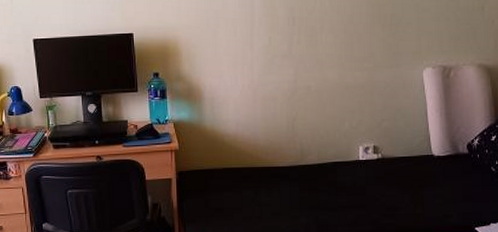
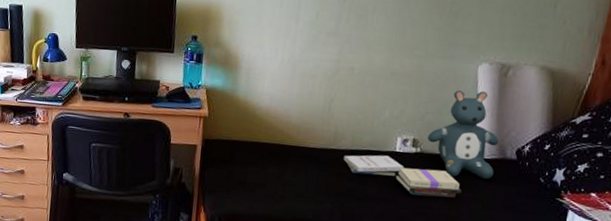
books: none [312,165,369,186] -> present [343,155,405,176]
books: none [362,172,424,199] -> present [395,167,462,198]
stuffed animal: none [387,94,451,178] -> present [428,90,499,179]

